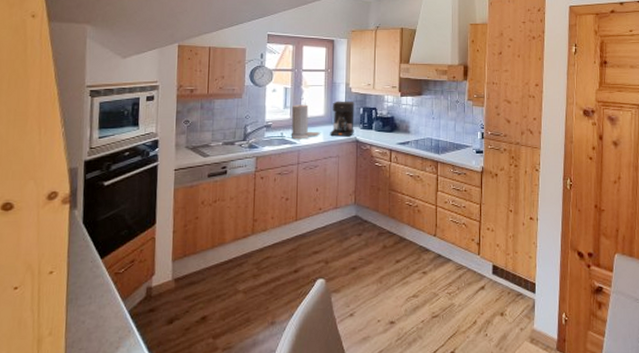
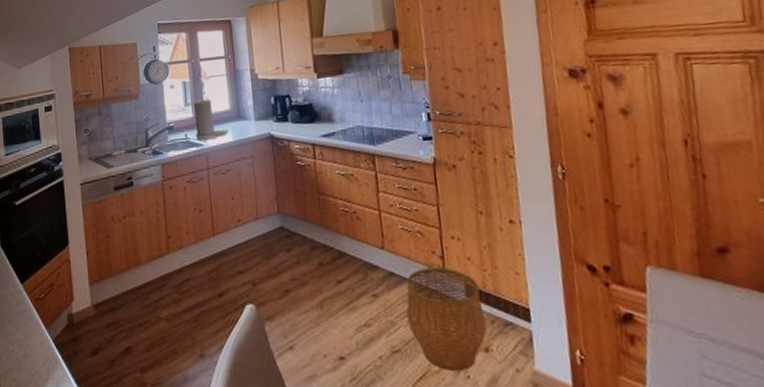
coffee maker: present [330,101,355,137] -> none [238,90,267,134]
basket: none [447,248,504,330] -> present [406,263,487,370]

